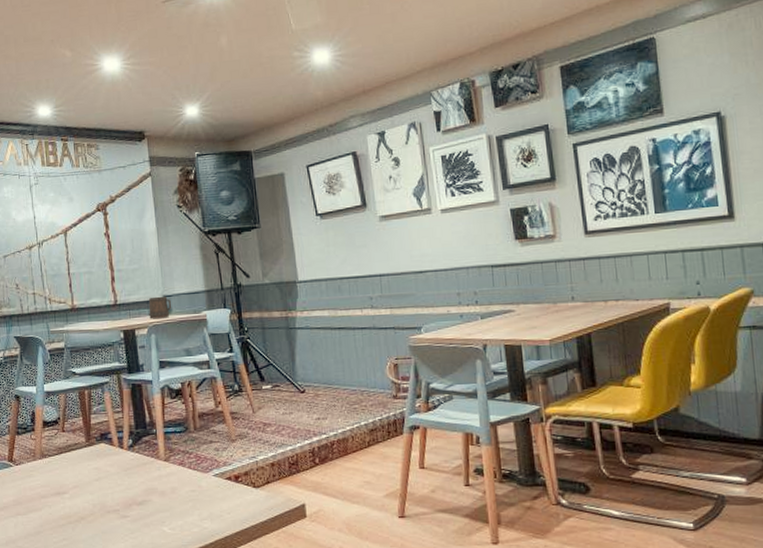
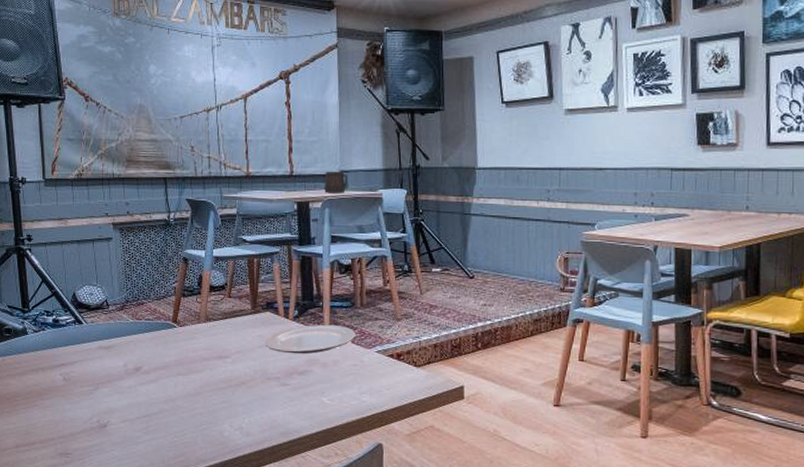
plate: none [101,451,191,484] -> present [265,324,355,354]

